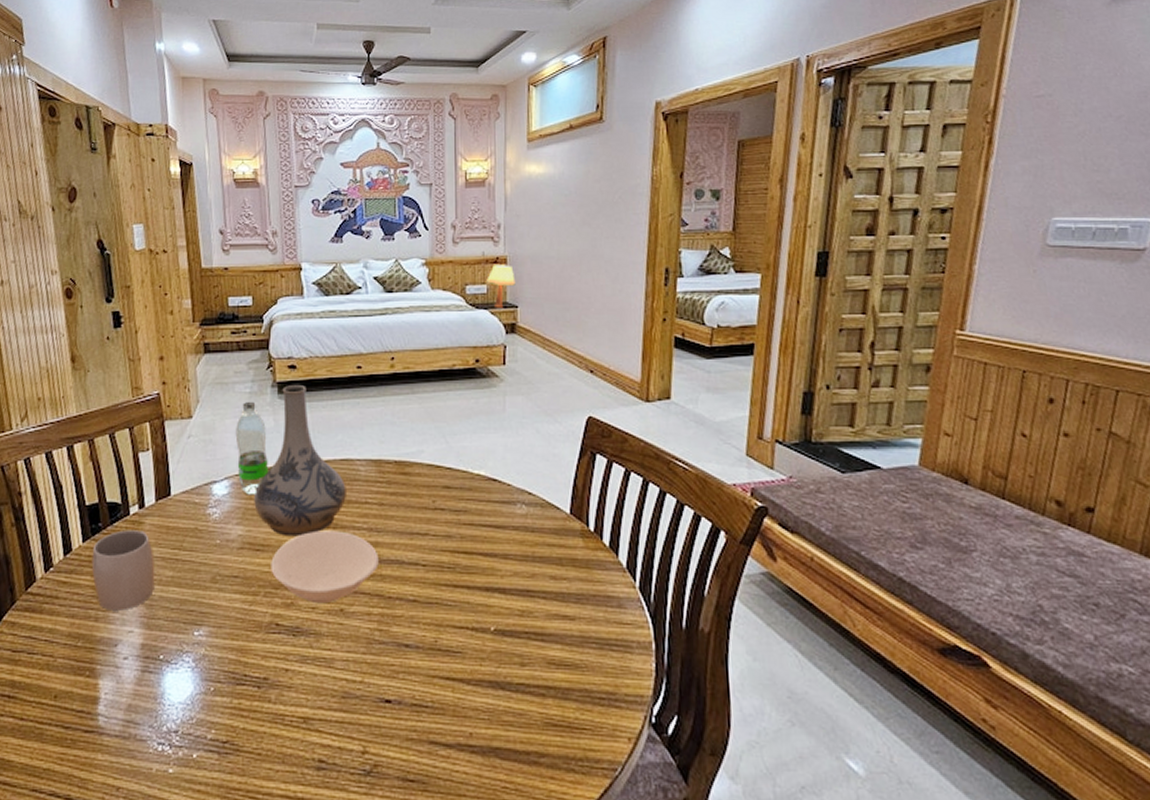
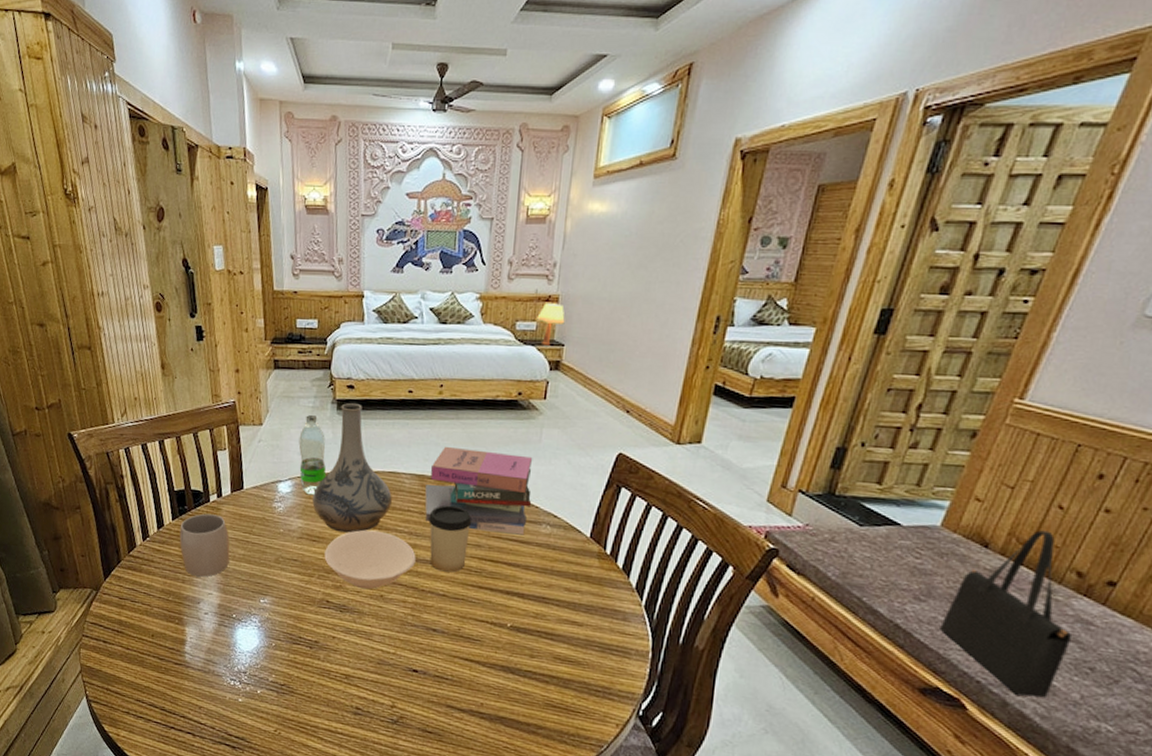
books: none [382,424,501,519] -> present [424,446,533,535]
cup: none [390,492,439,572] -> present [429,505,472,573]
tote bag: none [942,460,1070,644] -> present [939,530,1073,698]

